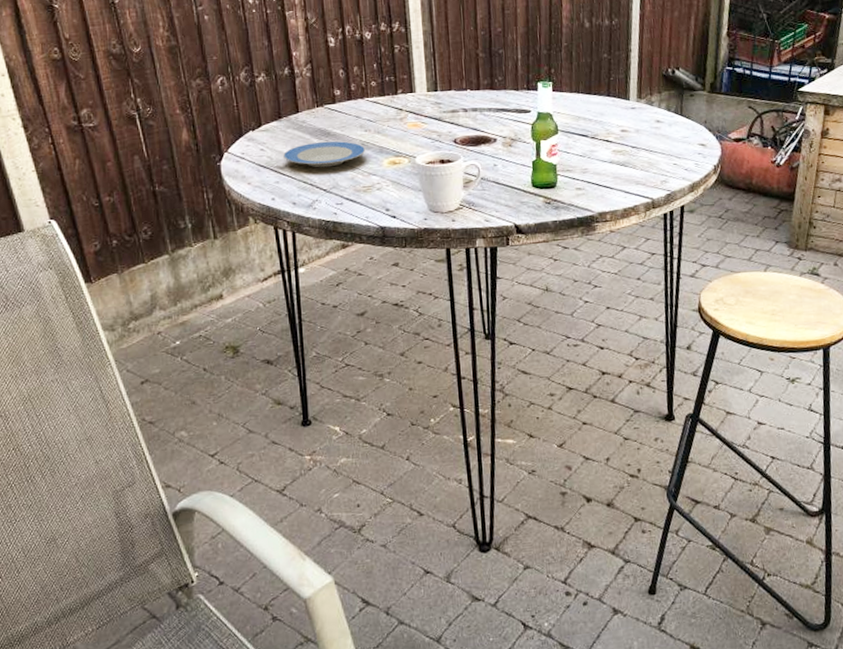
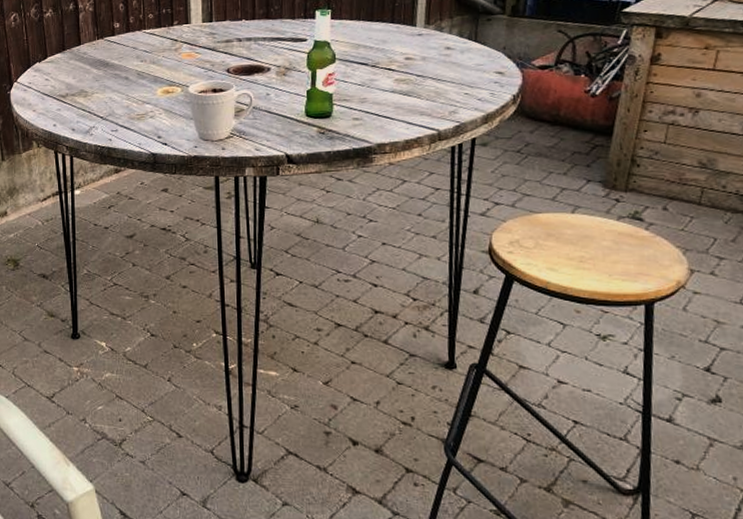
plate: present [283,141,366,168] -> none [65,71,141,97]

